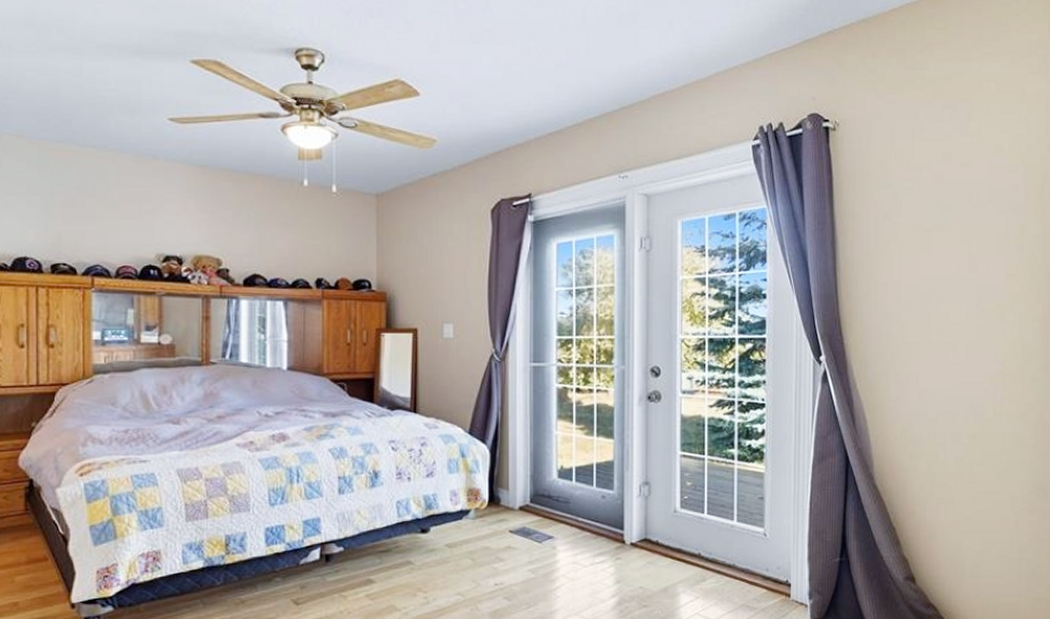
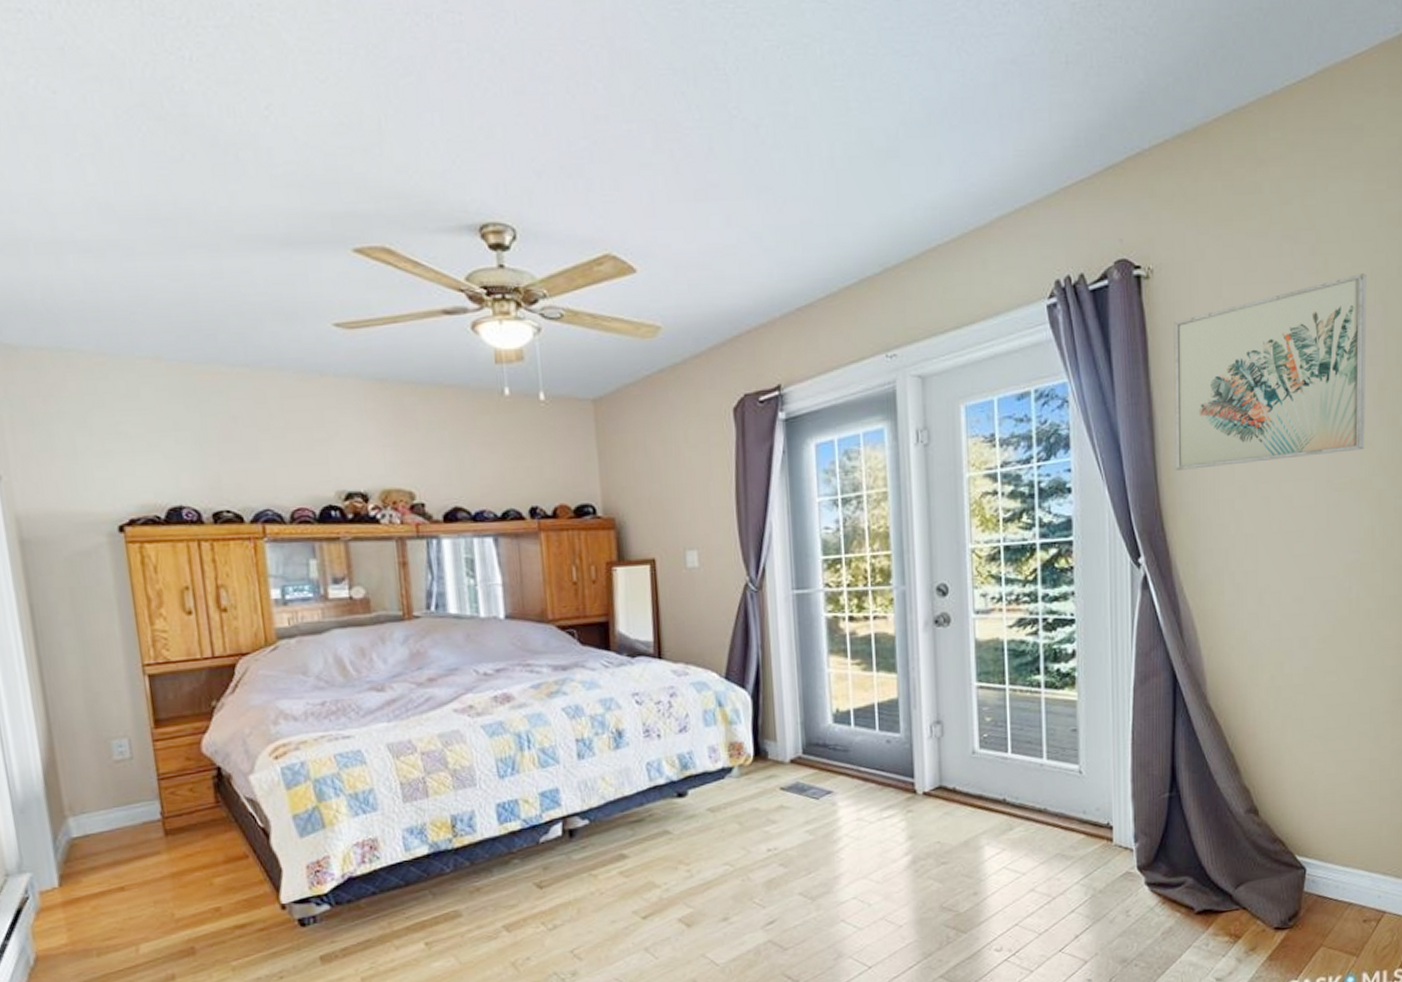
wall art: none [853,139,1011,286] -> present [1174,273,1366,470]

